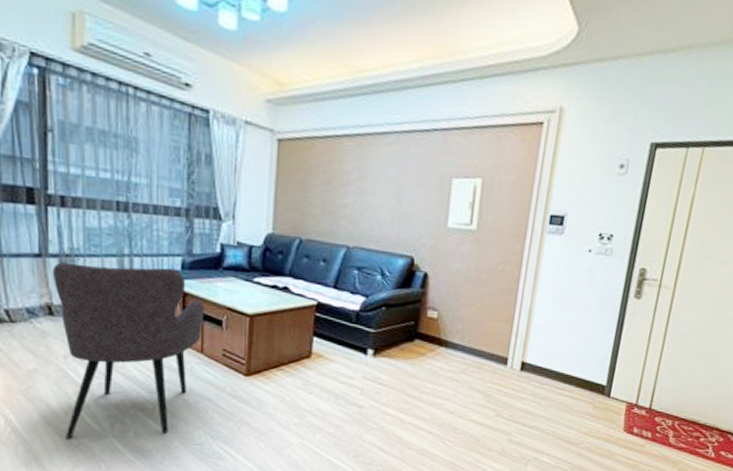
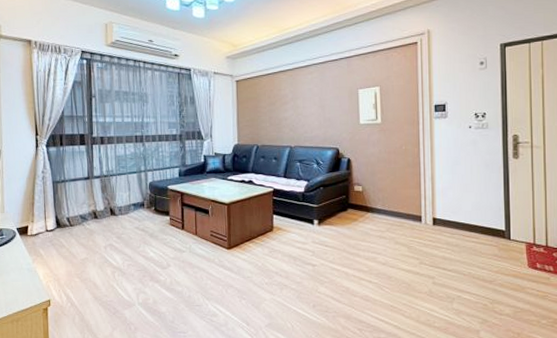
armchair: present [52,262,204,439] -> none [96,177,196,308]

